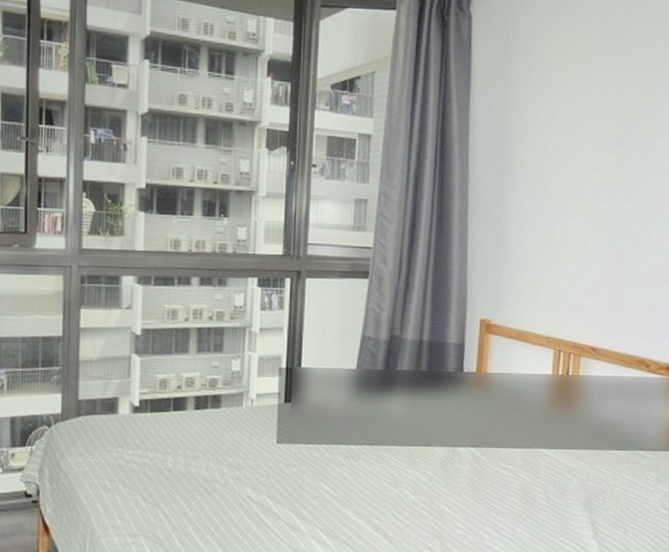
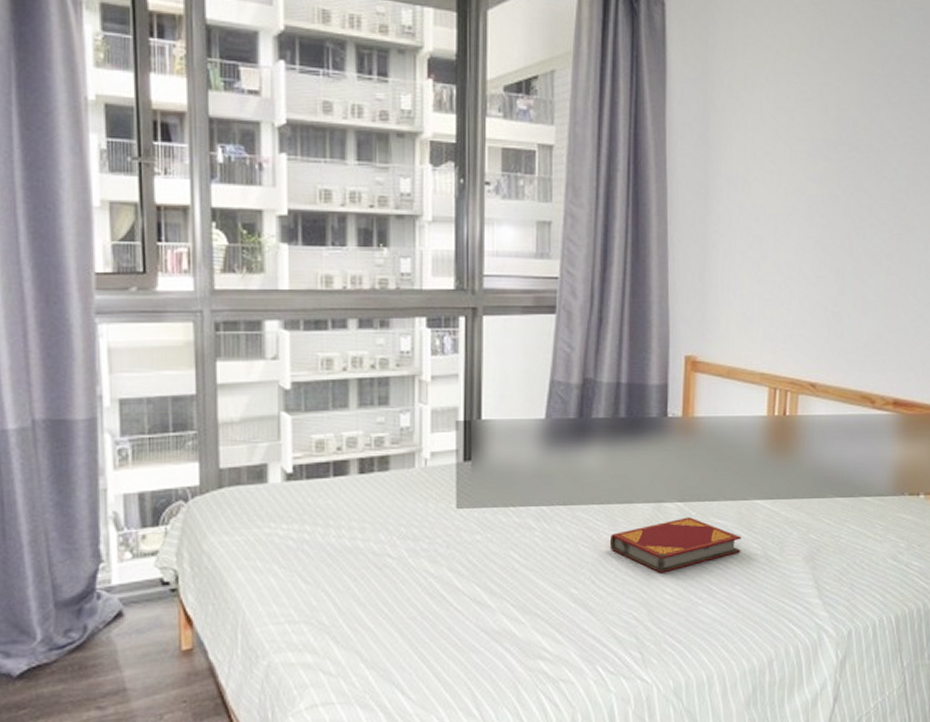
hardback book: none [408,461,526,510] -> present [609,517,741,573]

